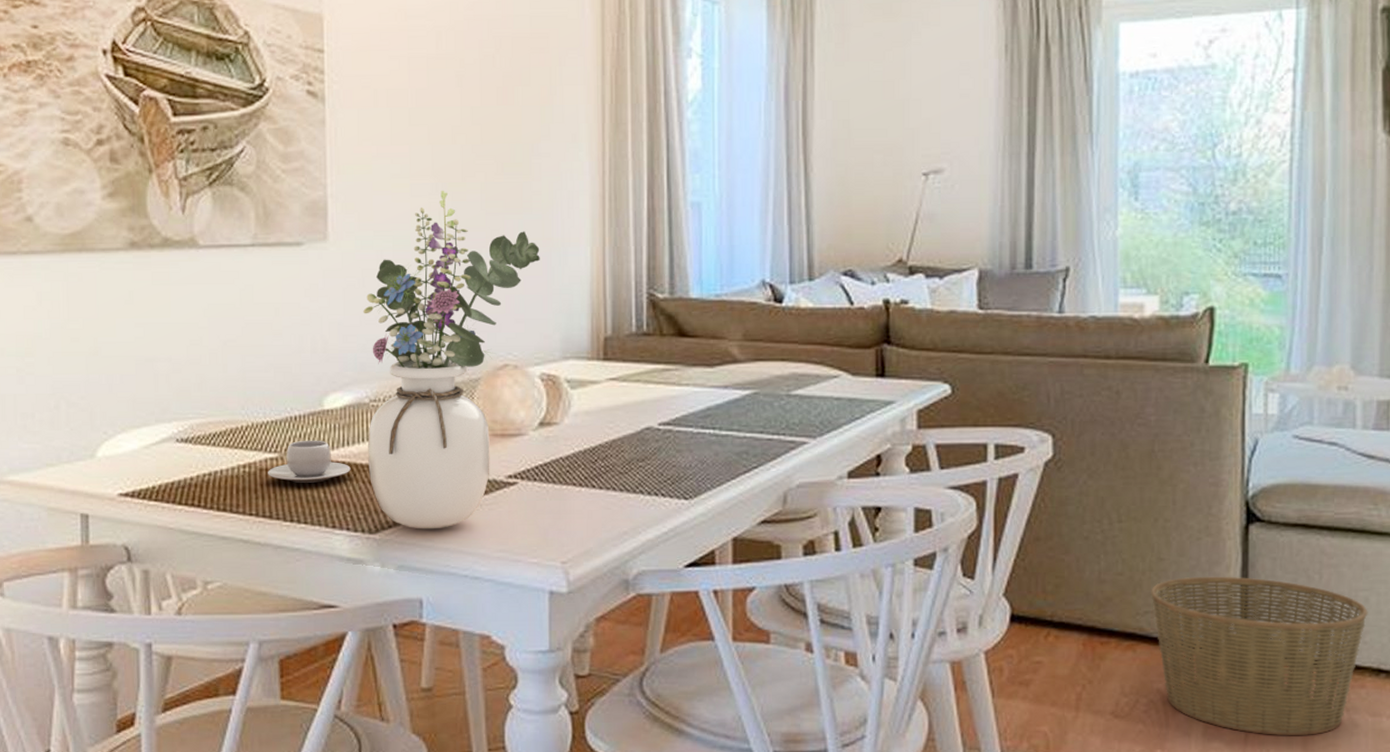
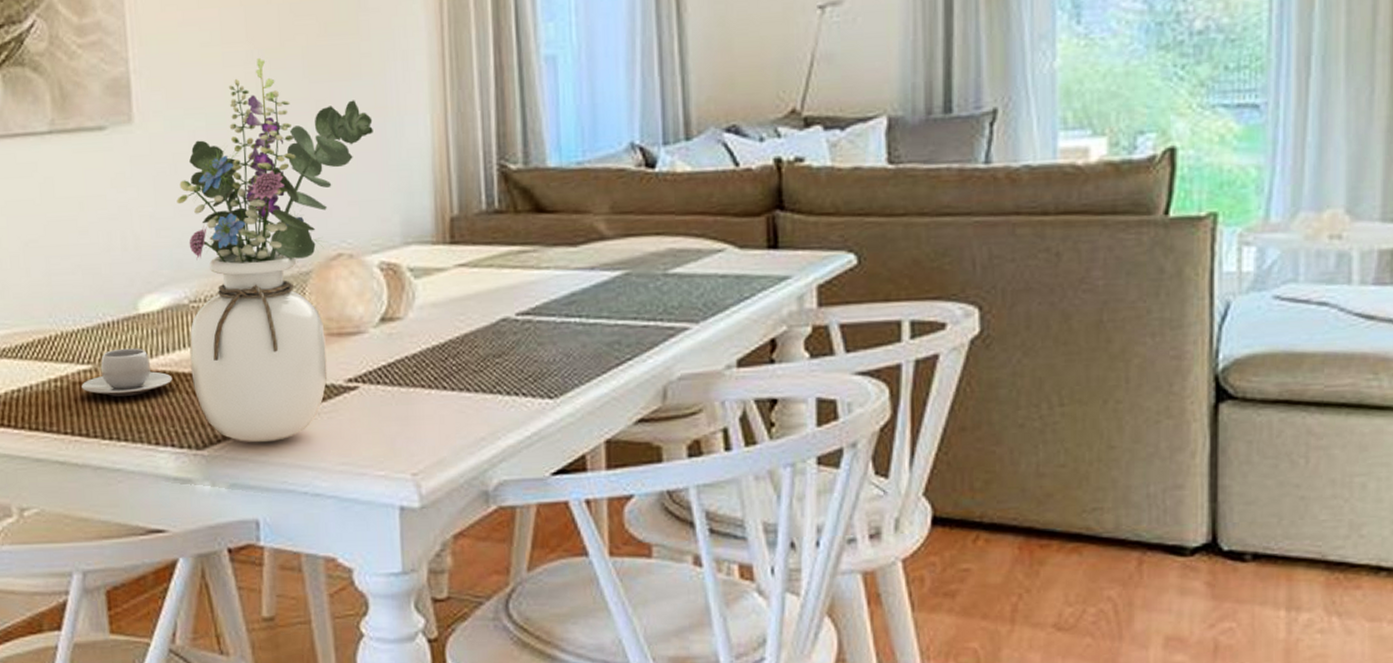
basket: present [1151,576,1368,735] -> none [1100,464,1366,646]

